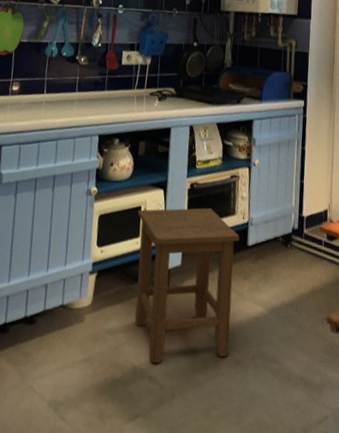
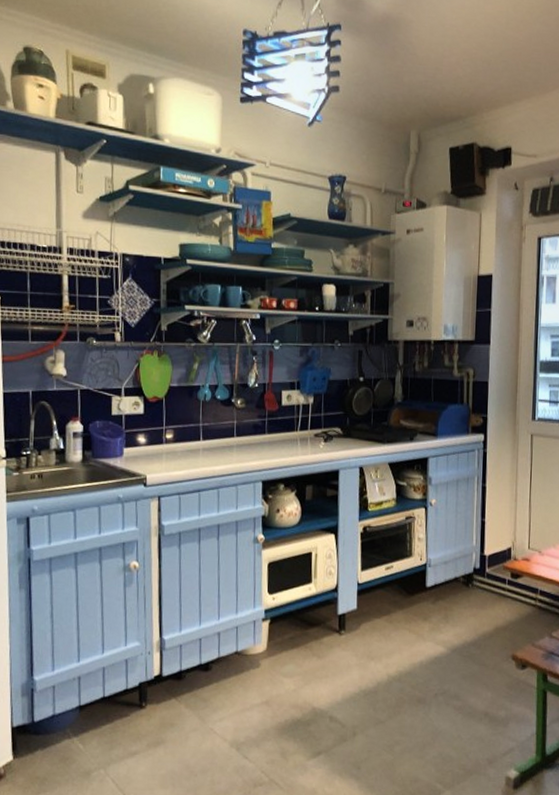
stool: present [135,208,240,364] -> none [308,551,417,704]

